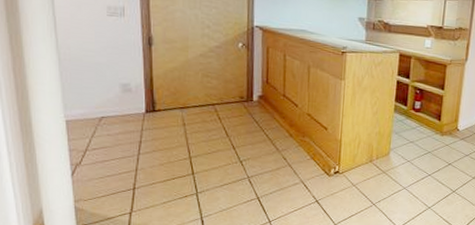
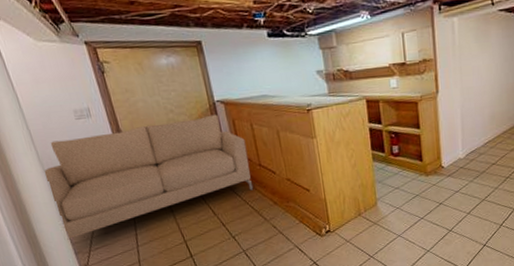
sofa: none [60,32,275,135] -> present [45,114,254,240]

